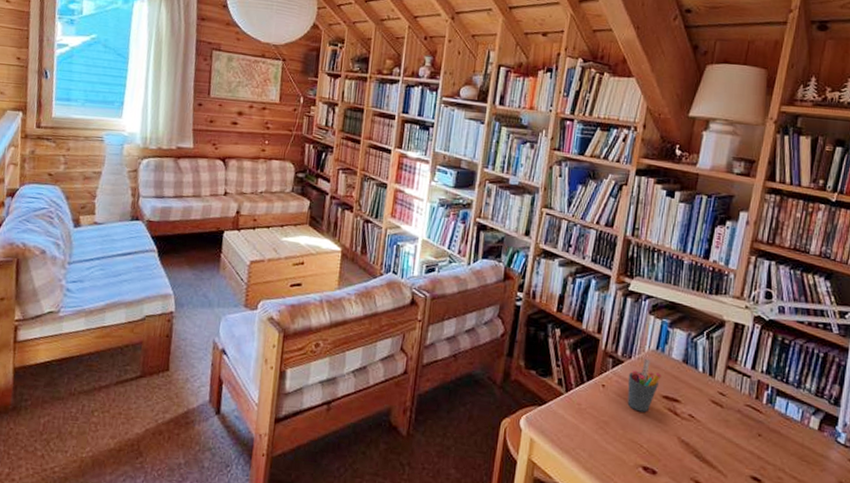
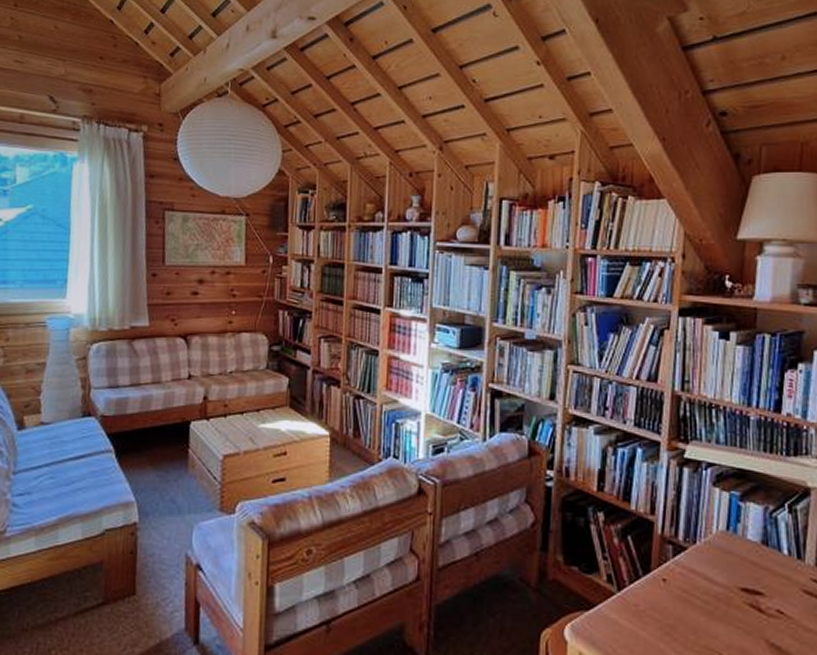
pen holder: present [627,359,662,413] -> none [694,543,737,611]

